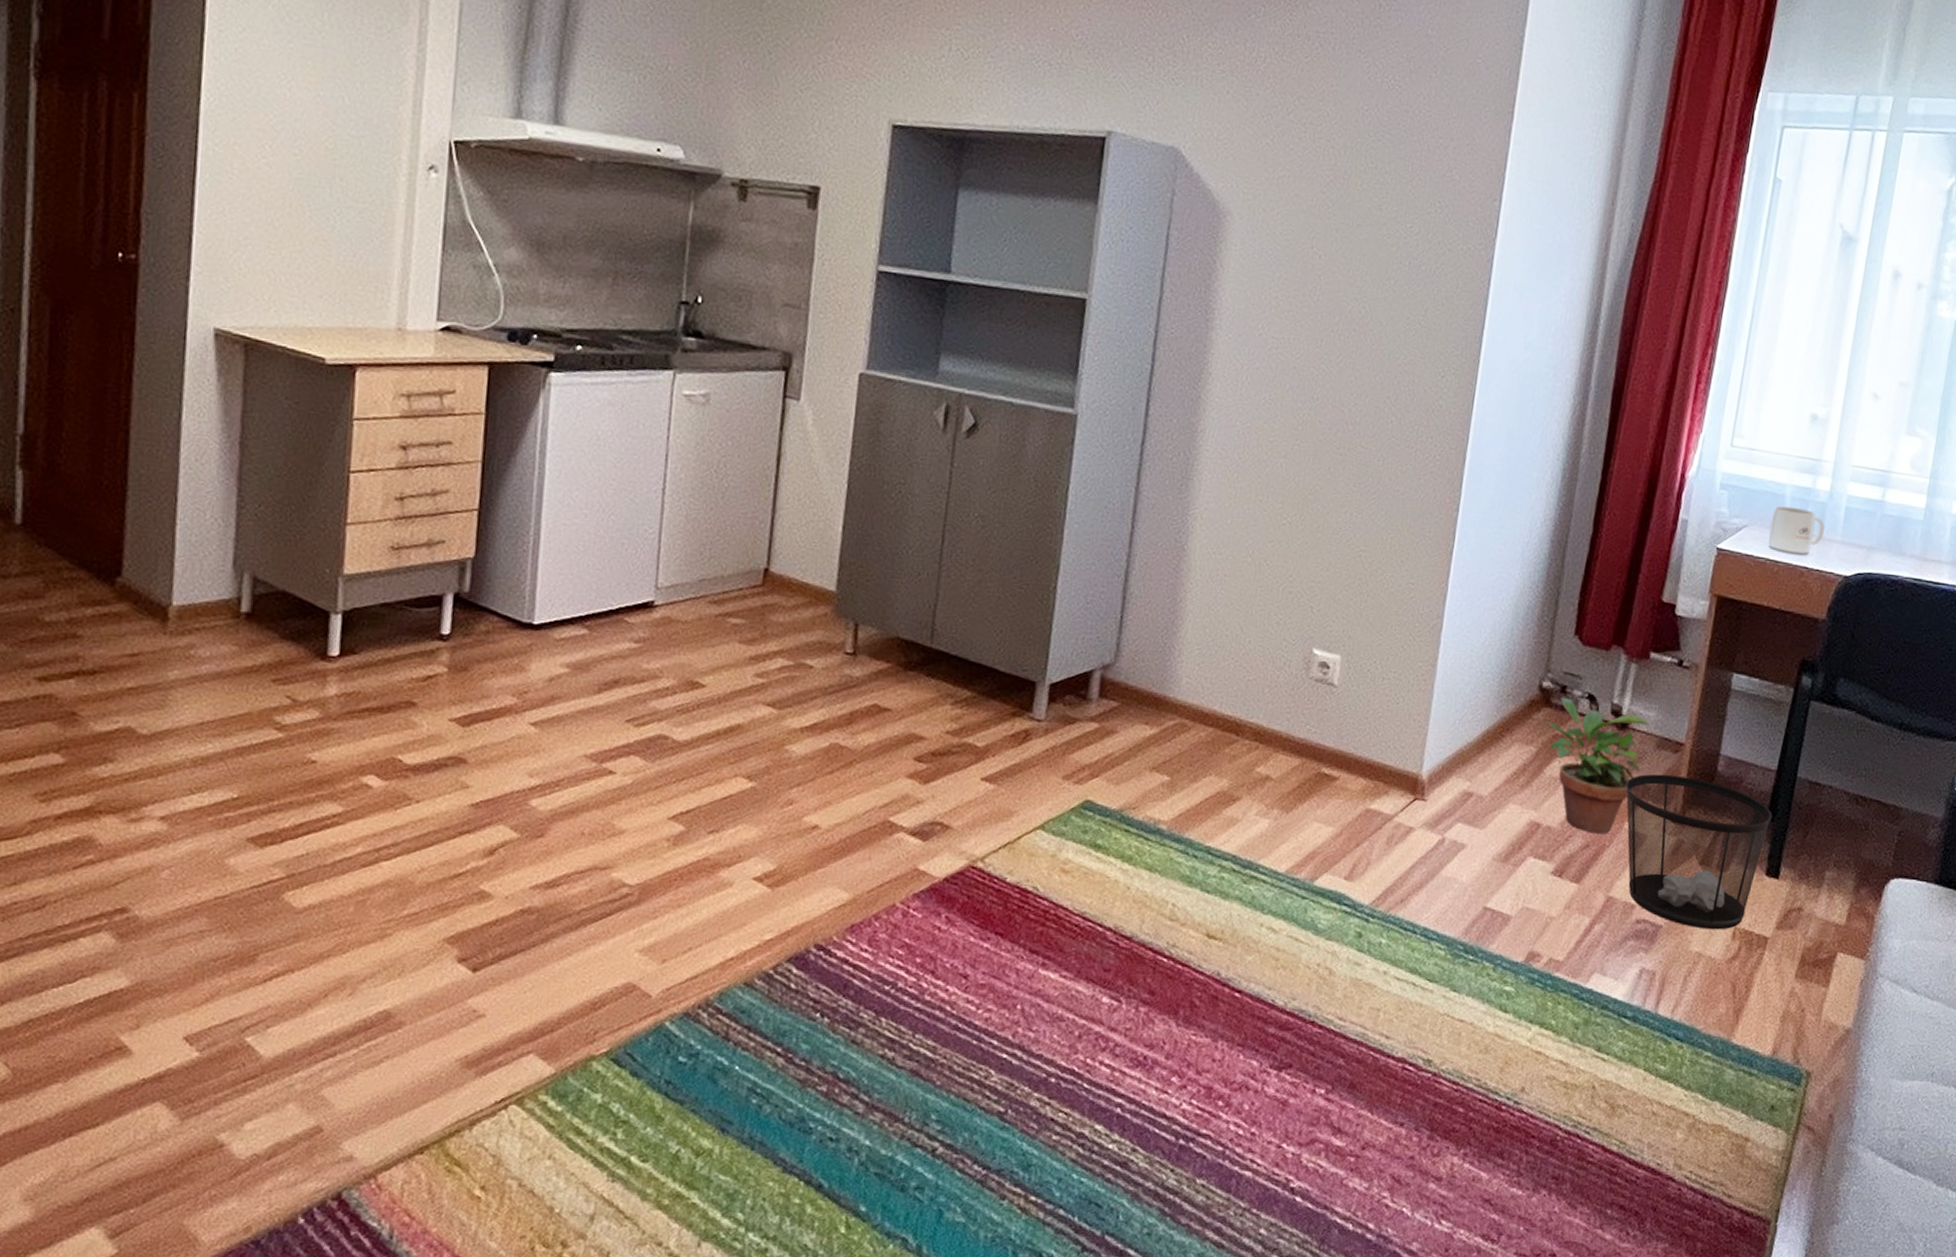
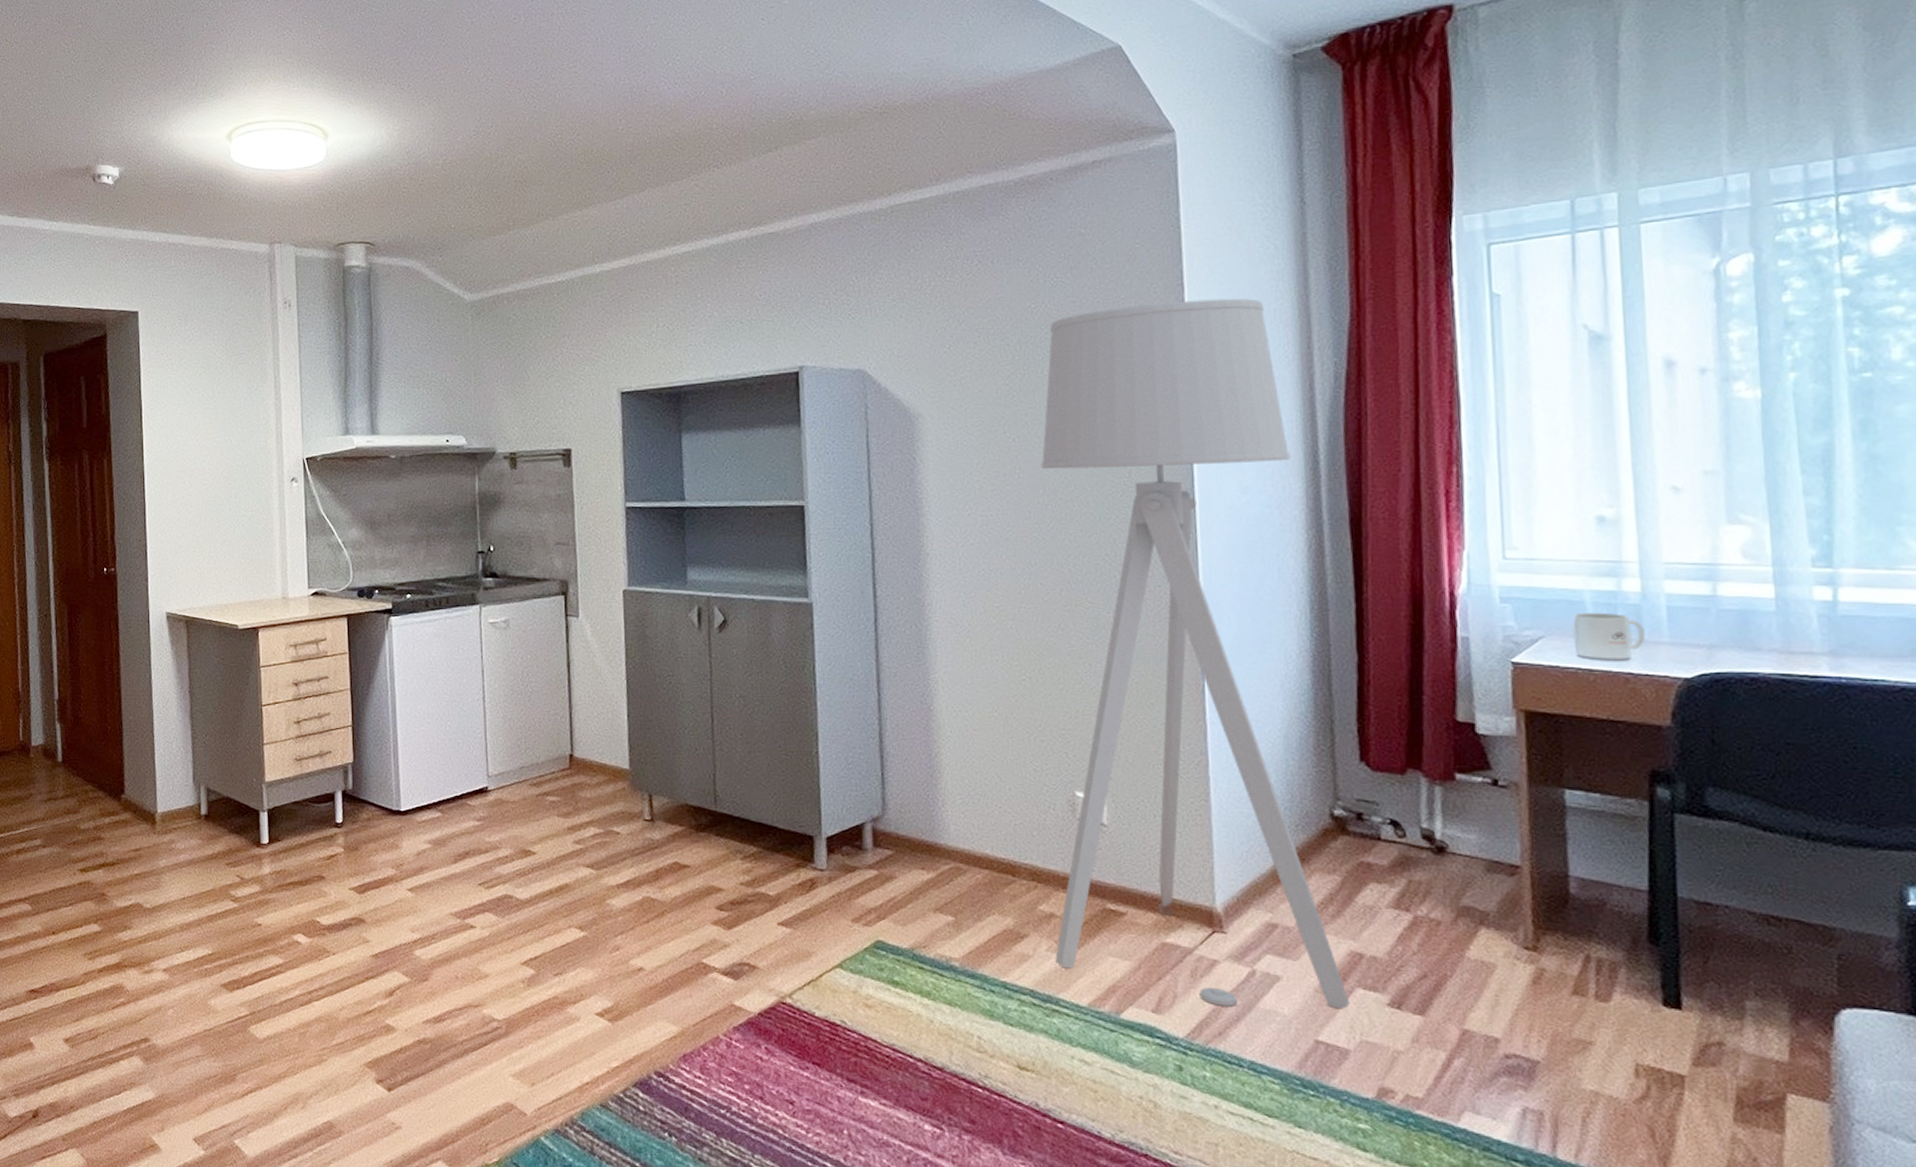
floor lamp: none [1262,125,1582,877] -> present [1041,298,1350,1009]
potted plant: present [1548,697,1651,834] -> none [1350,824,1473,964]
waste bin: present [1625,774,1772,930] -> none [1456,899,1656,1067]

